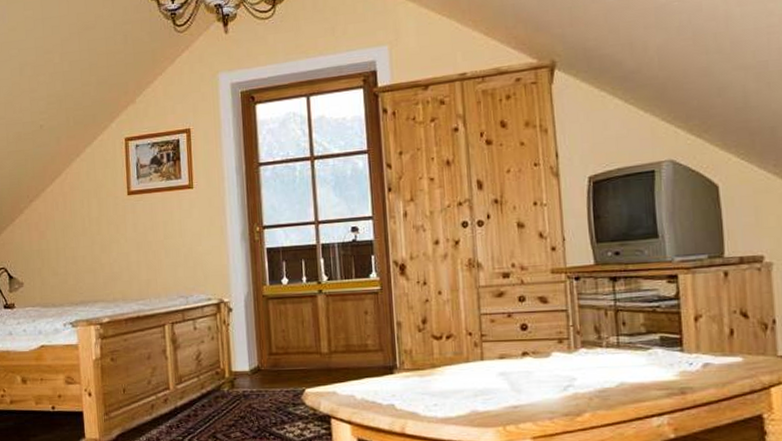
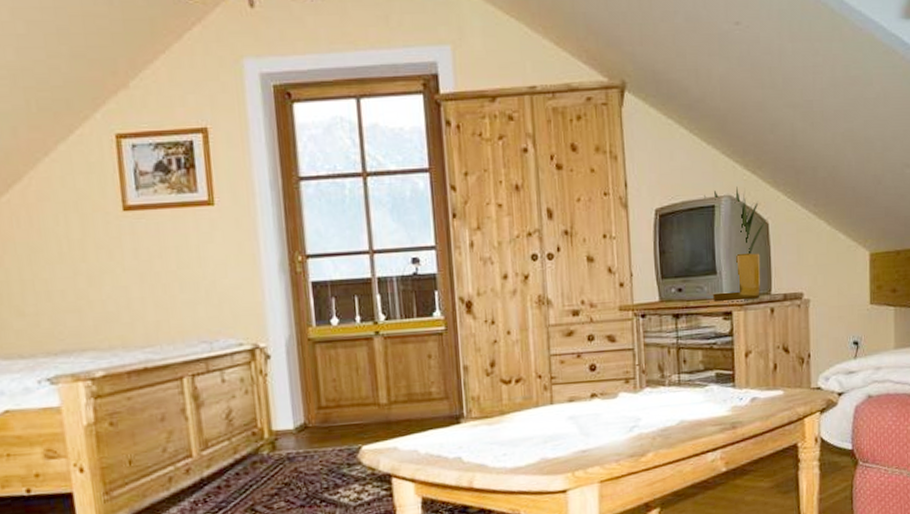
planter: none [642,151,719,266] -> present [704,187,769,302]

